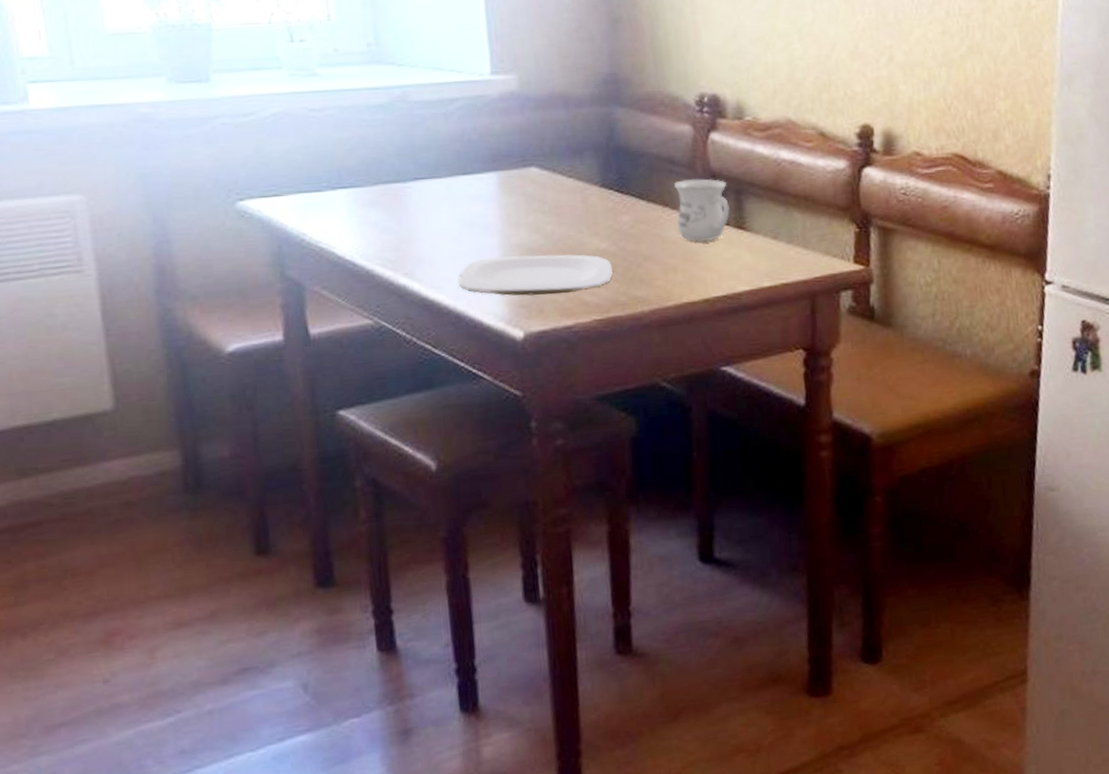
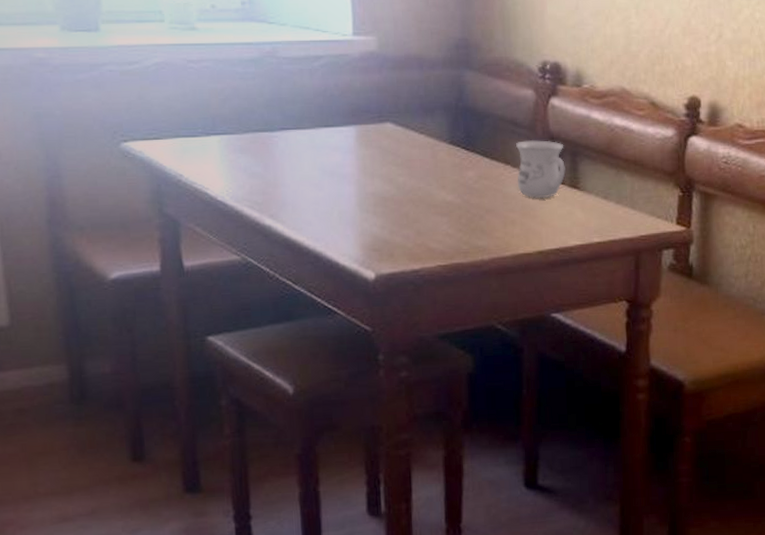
plate: present [459,254,613,296] -> none [318,203,457,241]

